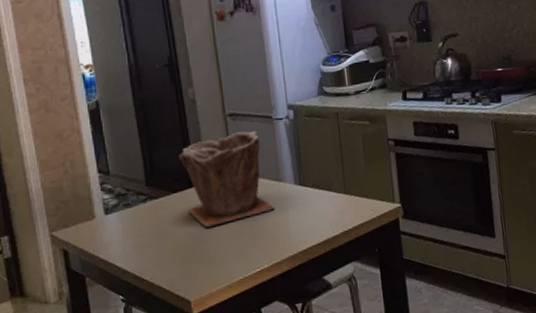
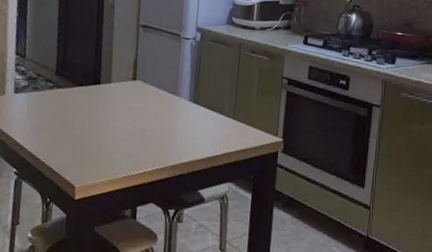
plant pot: present [179,130,275,228] -> none [89,43,167,124]

